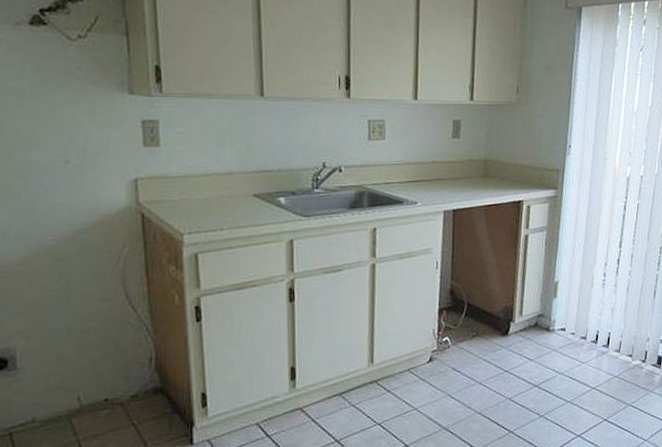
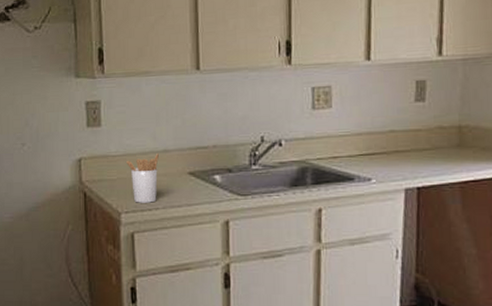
utensil holder: none [188,175,223,224] -> present [126,152,159,203]

